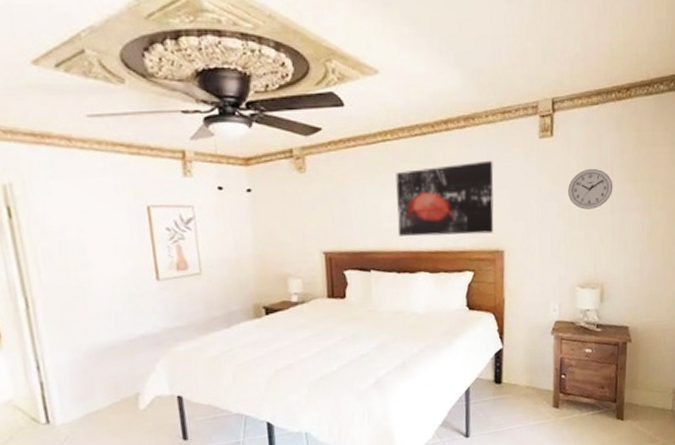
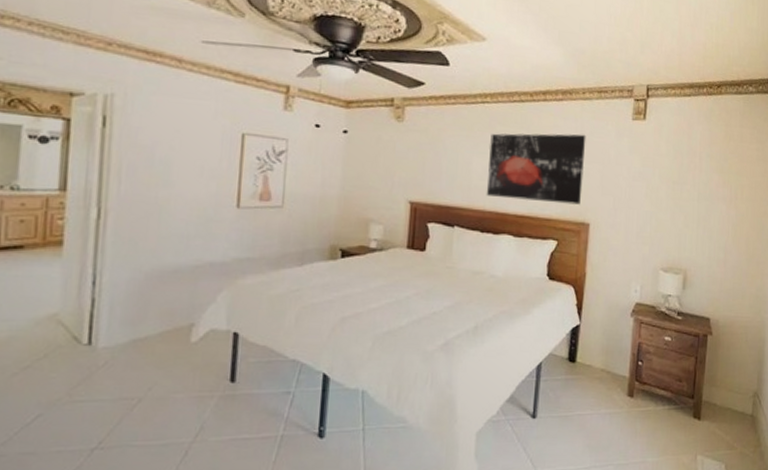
wall clock: present [568,168,613,210] -> none [657,154,701,194]

